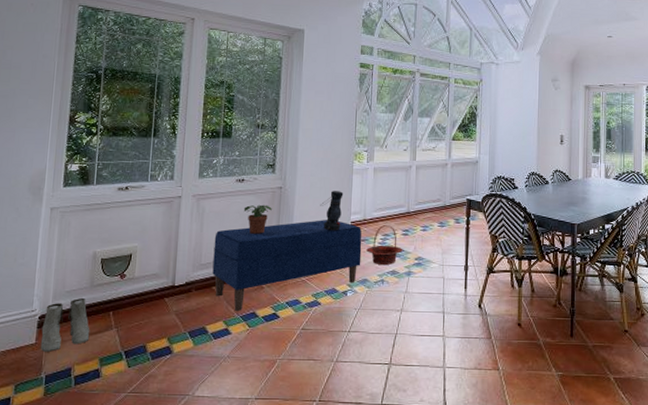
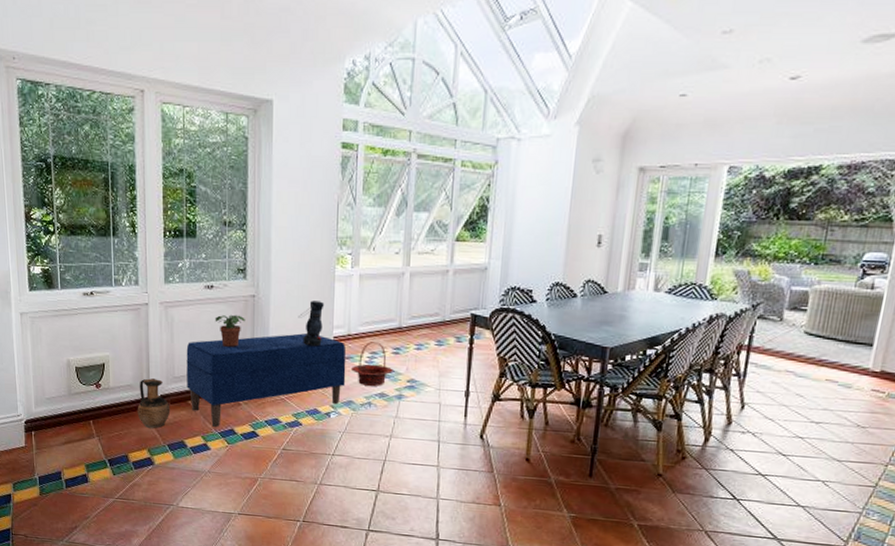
boots: present [40,298,90,352] -> none [29,406,74,455]
ceramic jug: none [160,267,195,316] -> present [137,378,171,428]

